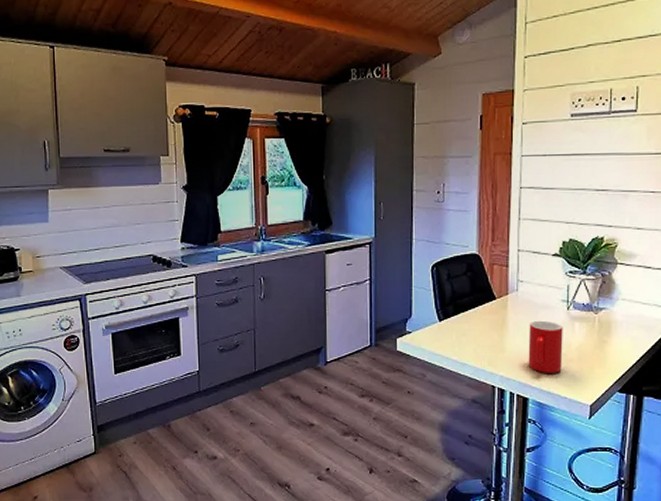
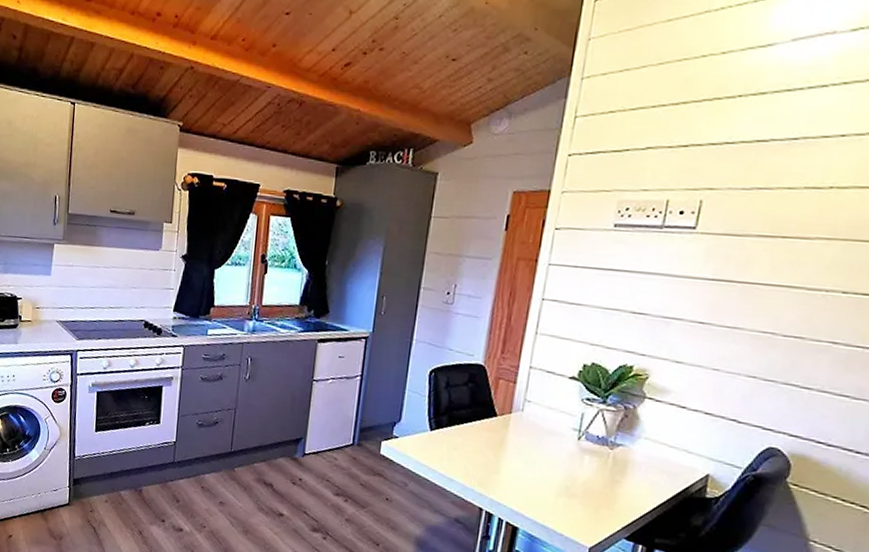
cup: present [528,320,563,373] -> none [523,445,570,507]

